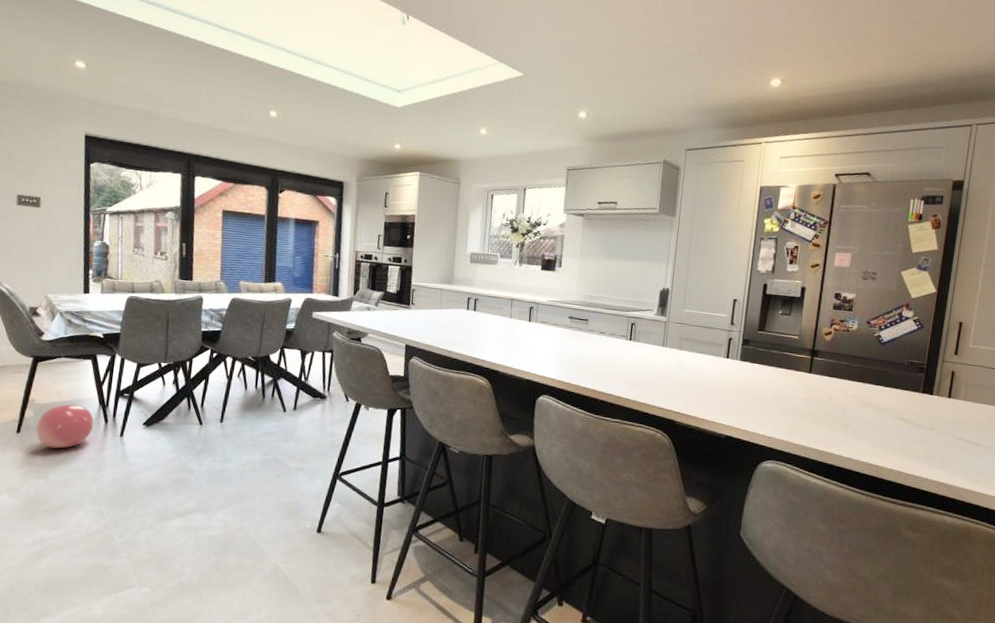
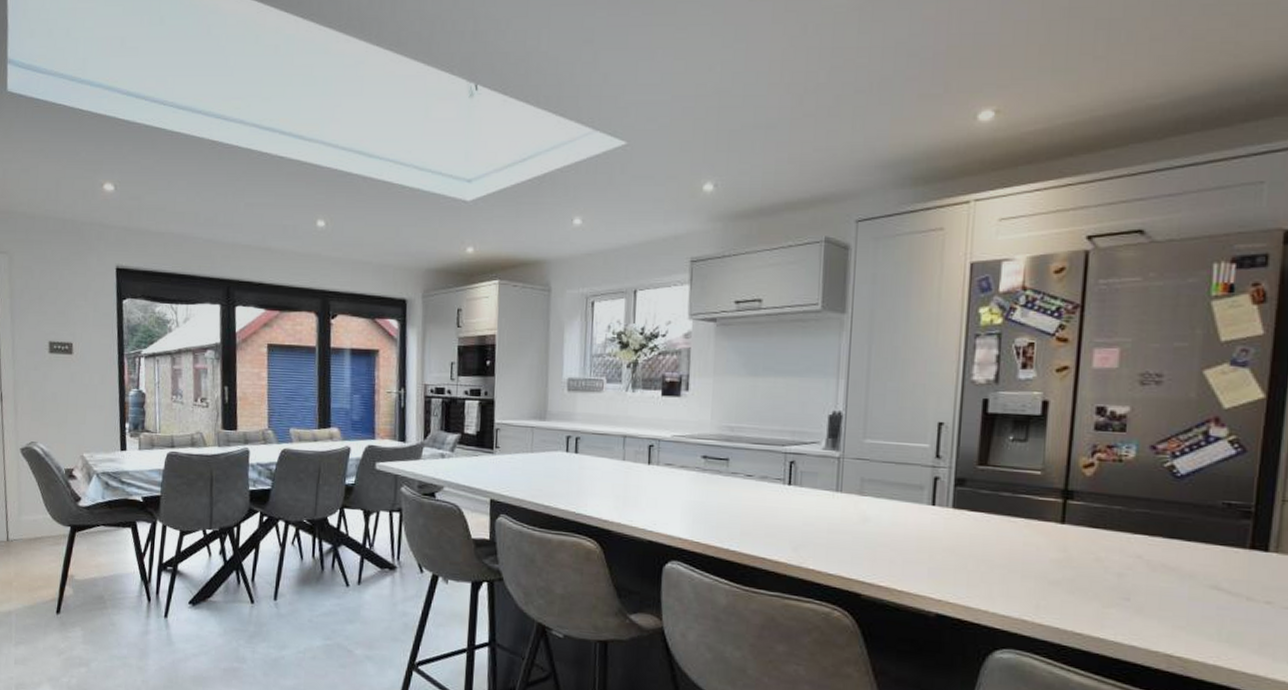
ball: present [36,404,94,449] -> none [76,580,136,632]

